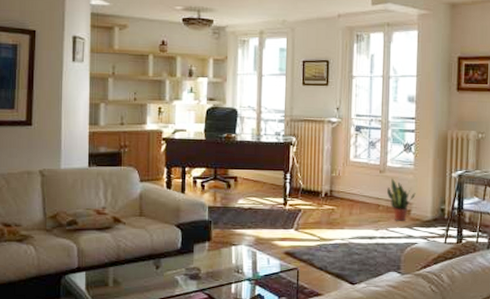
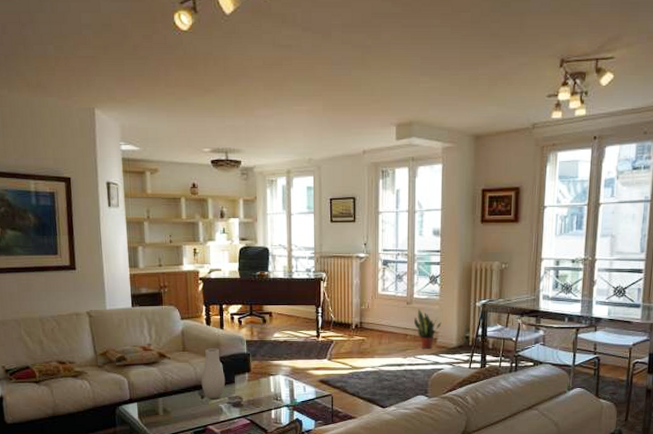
vase: none [157,214,184,270] -> present [201,348,226,400]

